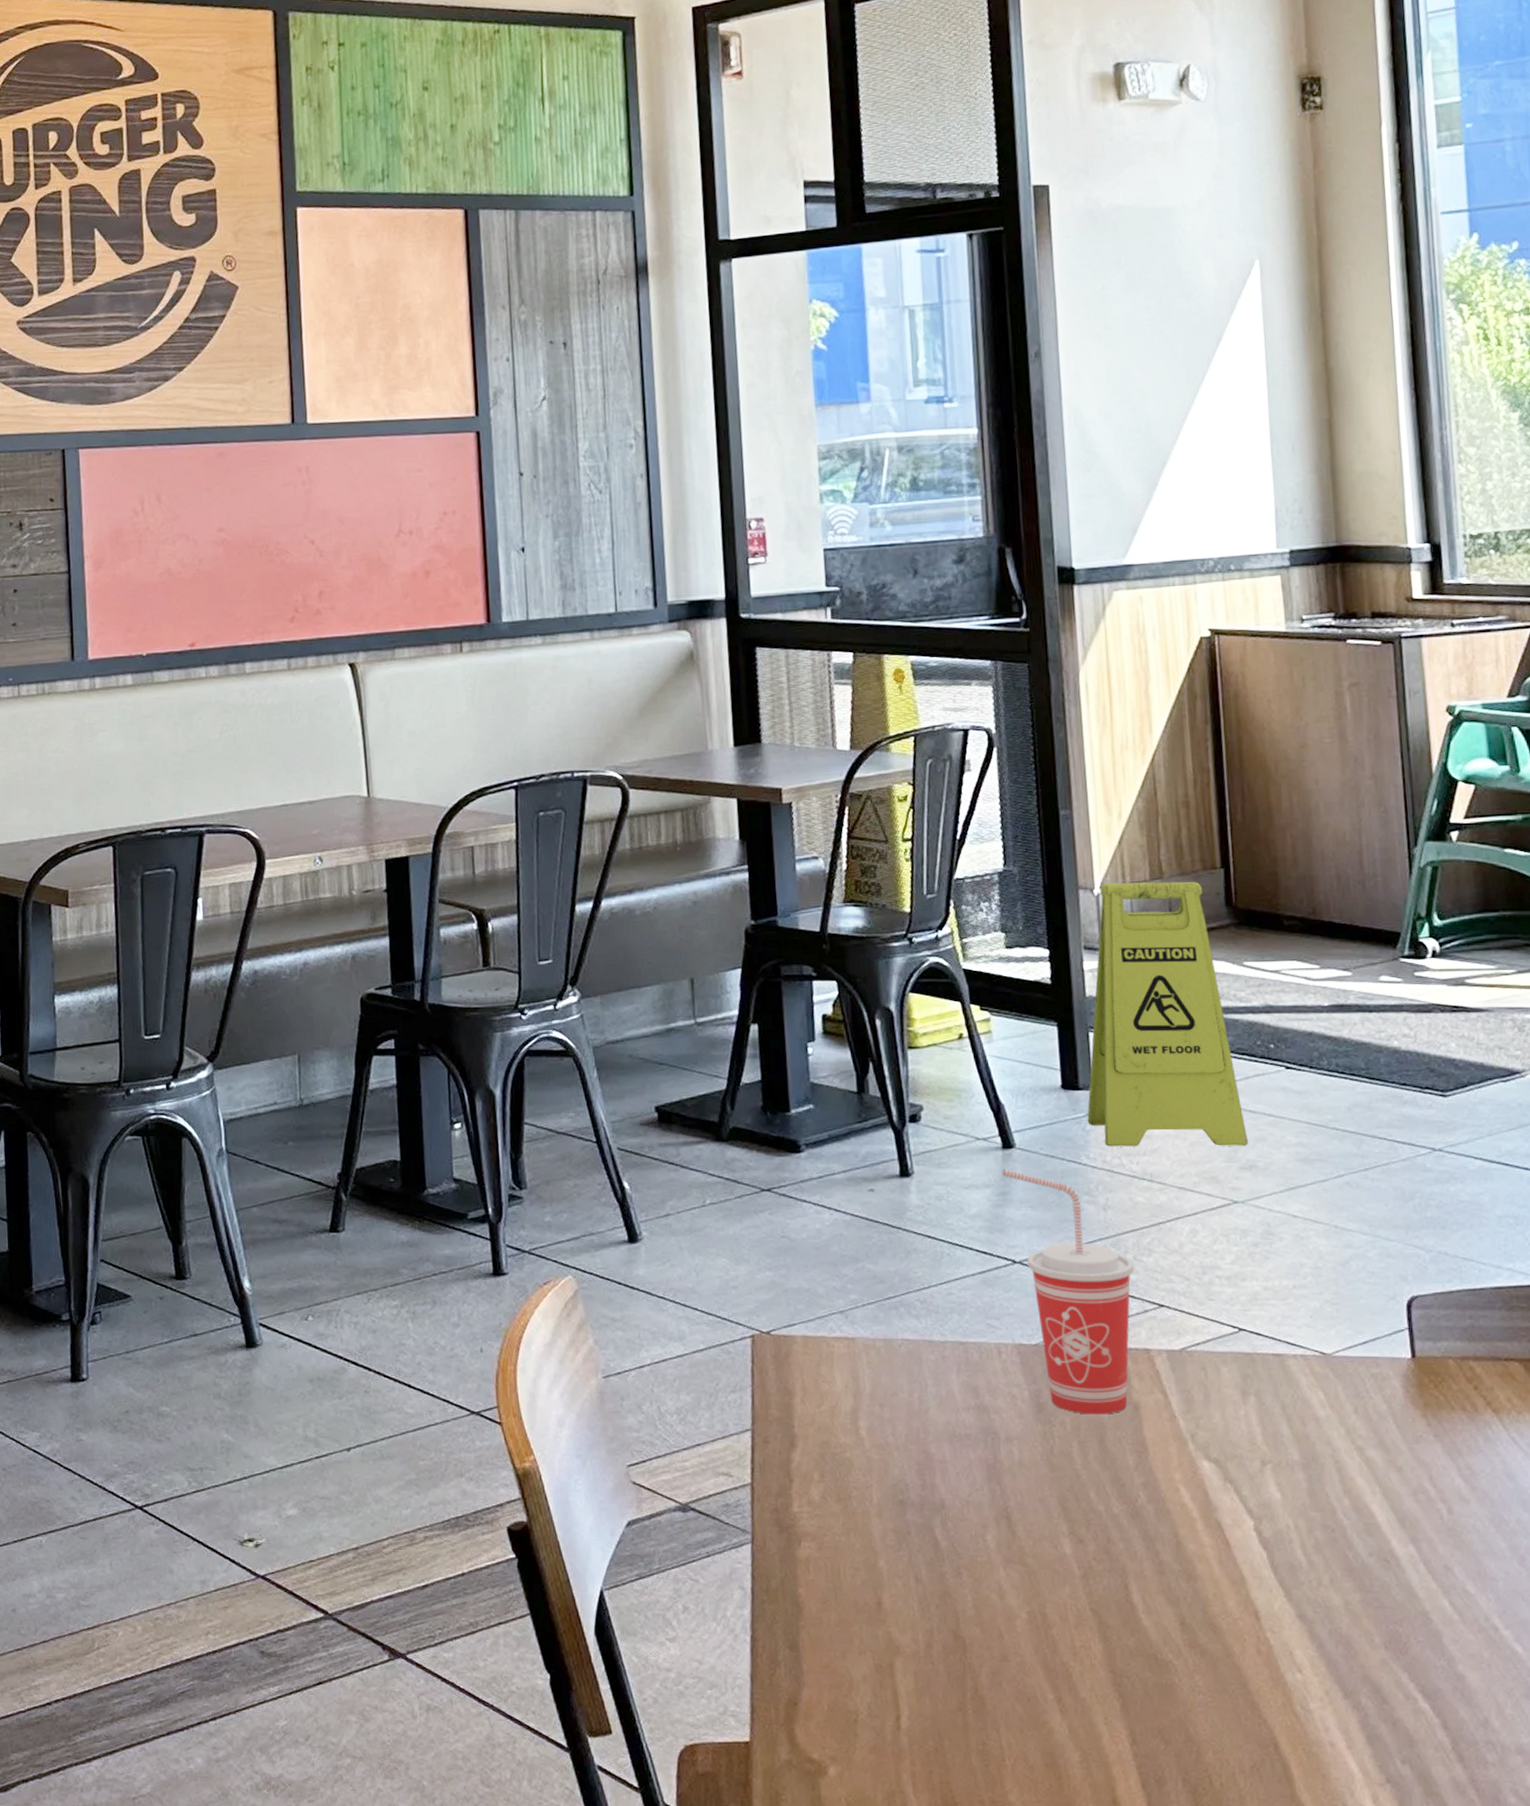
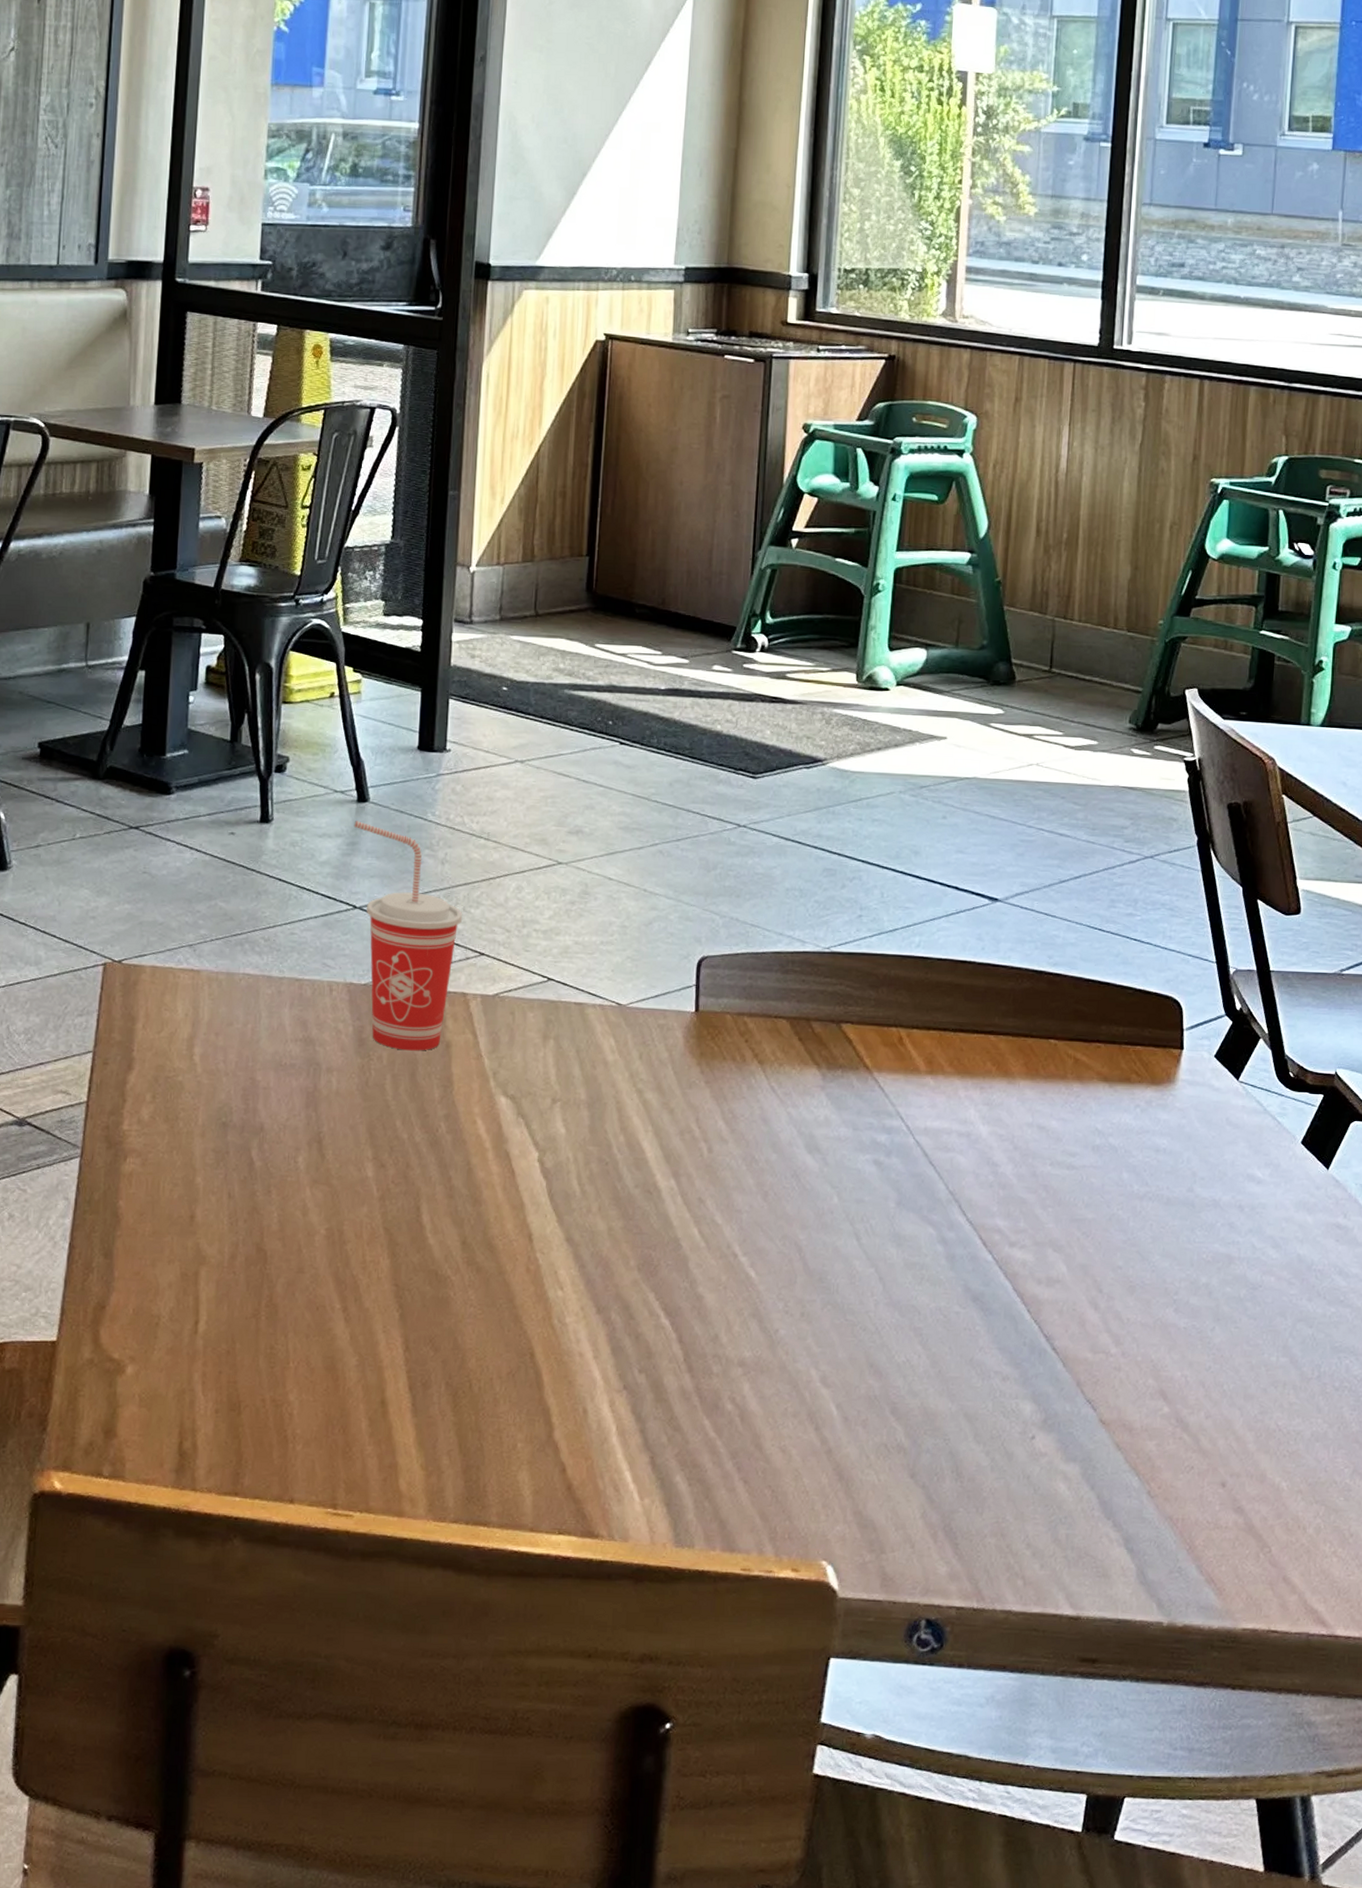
warning sign: present [1087,881,1248,1147] -> none [437,561,578,812]

